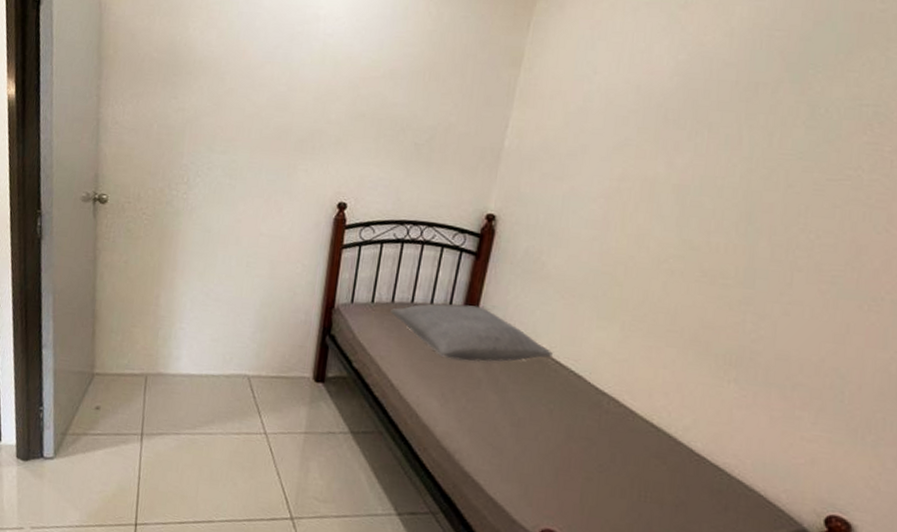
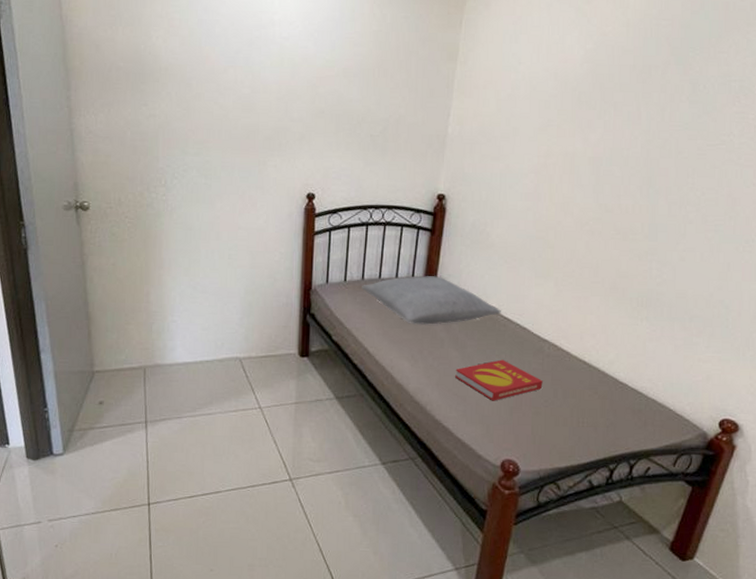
book: none [491,410,598,458] -> present [455,359,543,401]

